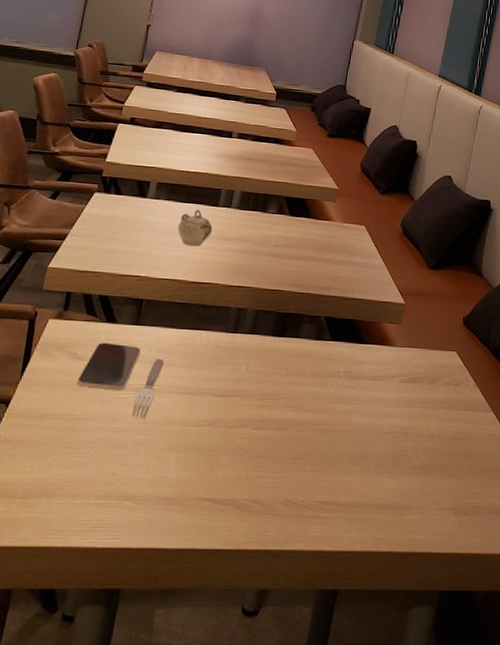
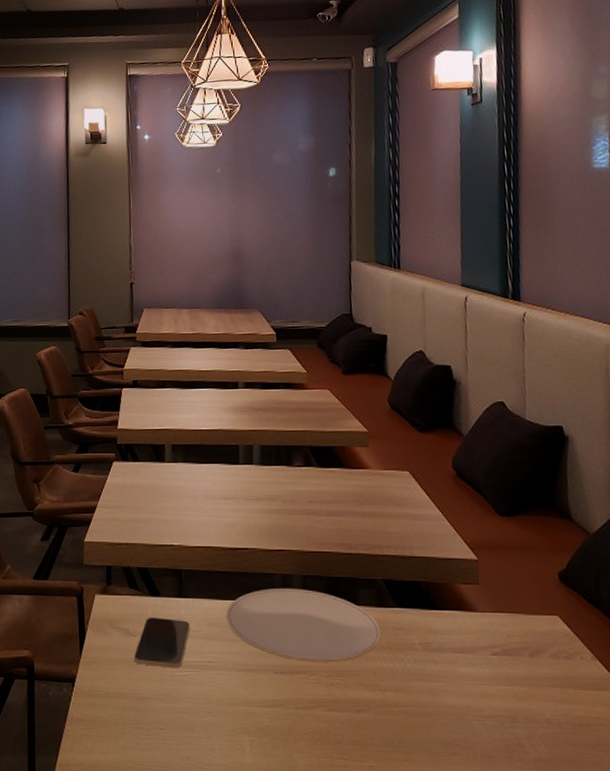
fork: present [133,359,164,418] -> none [194,633,216,698]
sugar bowl: present [177,209,213,247] -> none [201,469,238,510]
plate: none [177,320,315,387] -> present [225,587,382,663]

